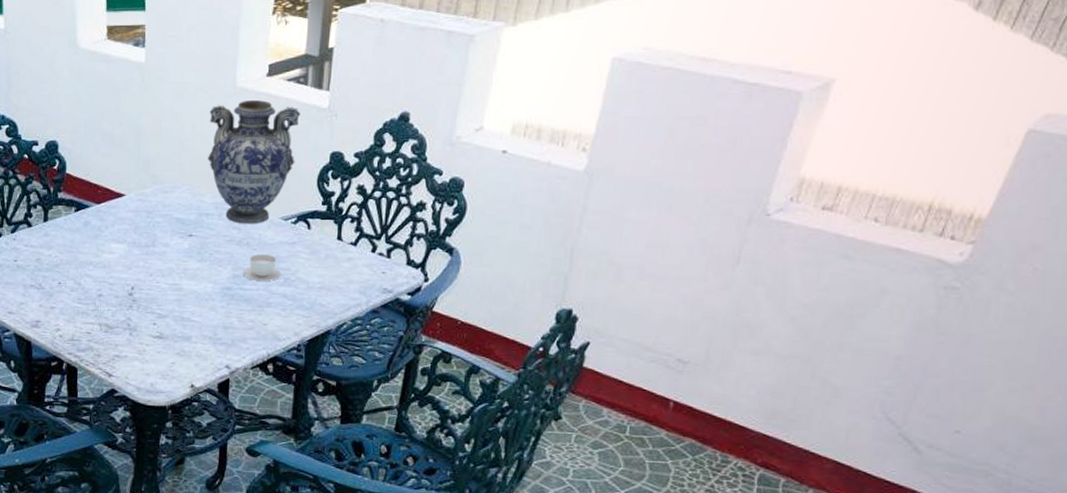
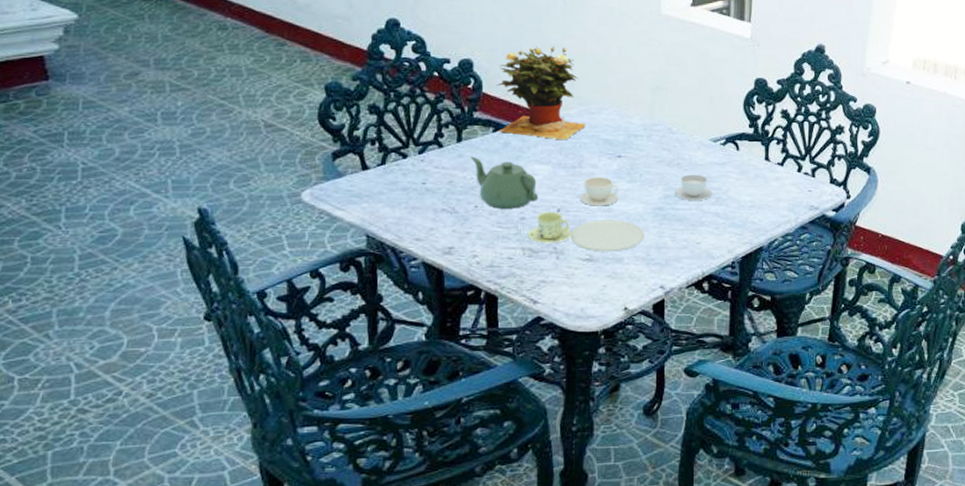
teapot: none [55,235,115,286] -> present [471,156,539,209]
flower arrangement: none [78,125,159,218] -> present [496,46,585,139]
cup and saucer: none [105,289,144,320] -> present [528,211,572,243]
plate: none [142,299,213,331] -> present [570,220,645,252]
teacup: none [152,255,190,285] -> present [579,176,619,206]
vase: present [208,100,300,224] -> none [635,28,724,146]

